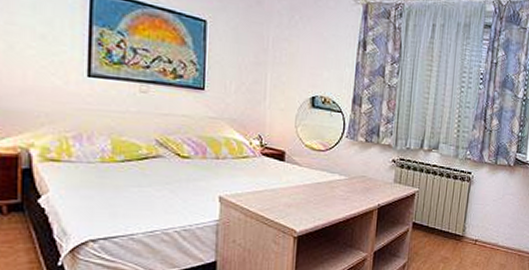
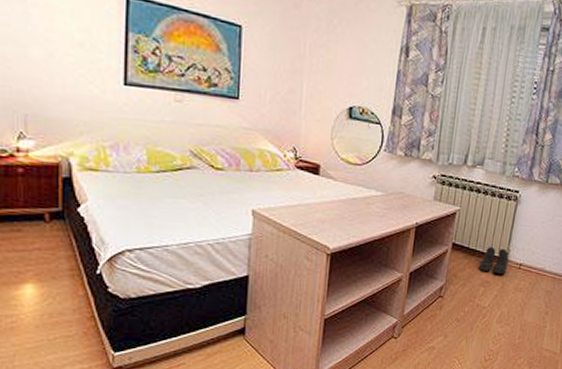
boots: none [439,225,465,251] -> present [479,247,509,275]

